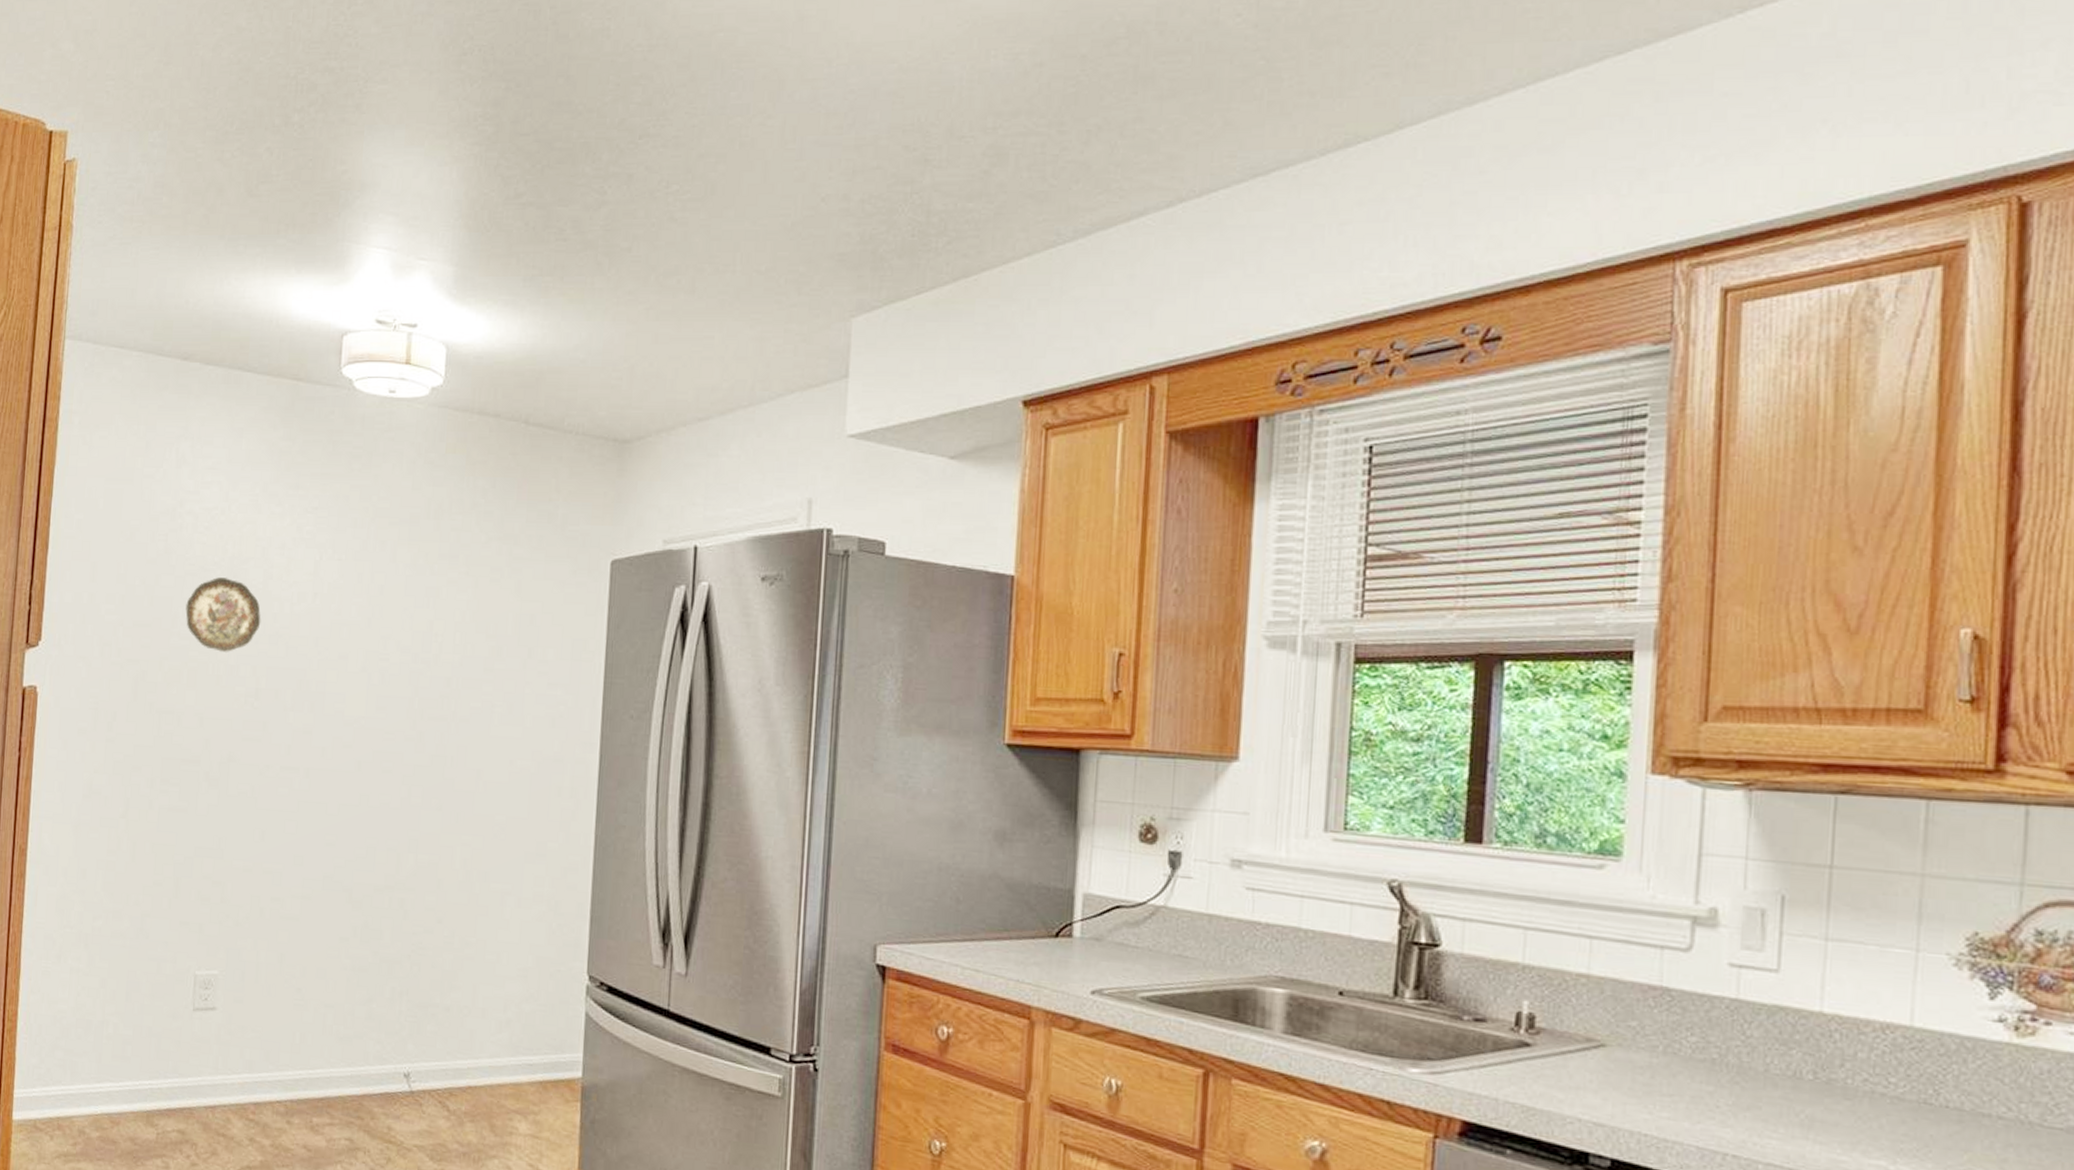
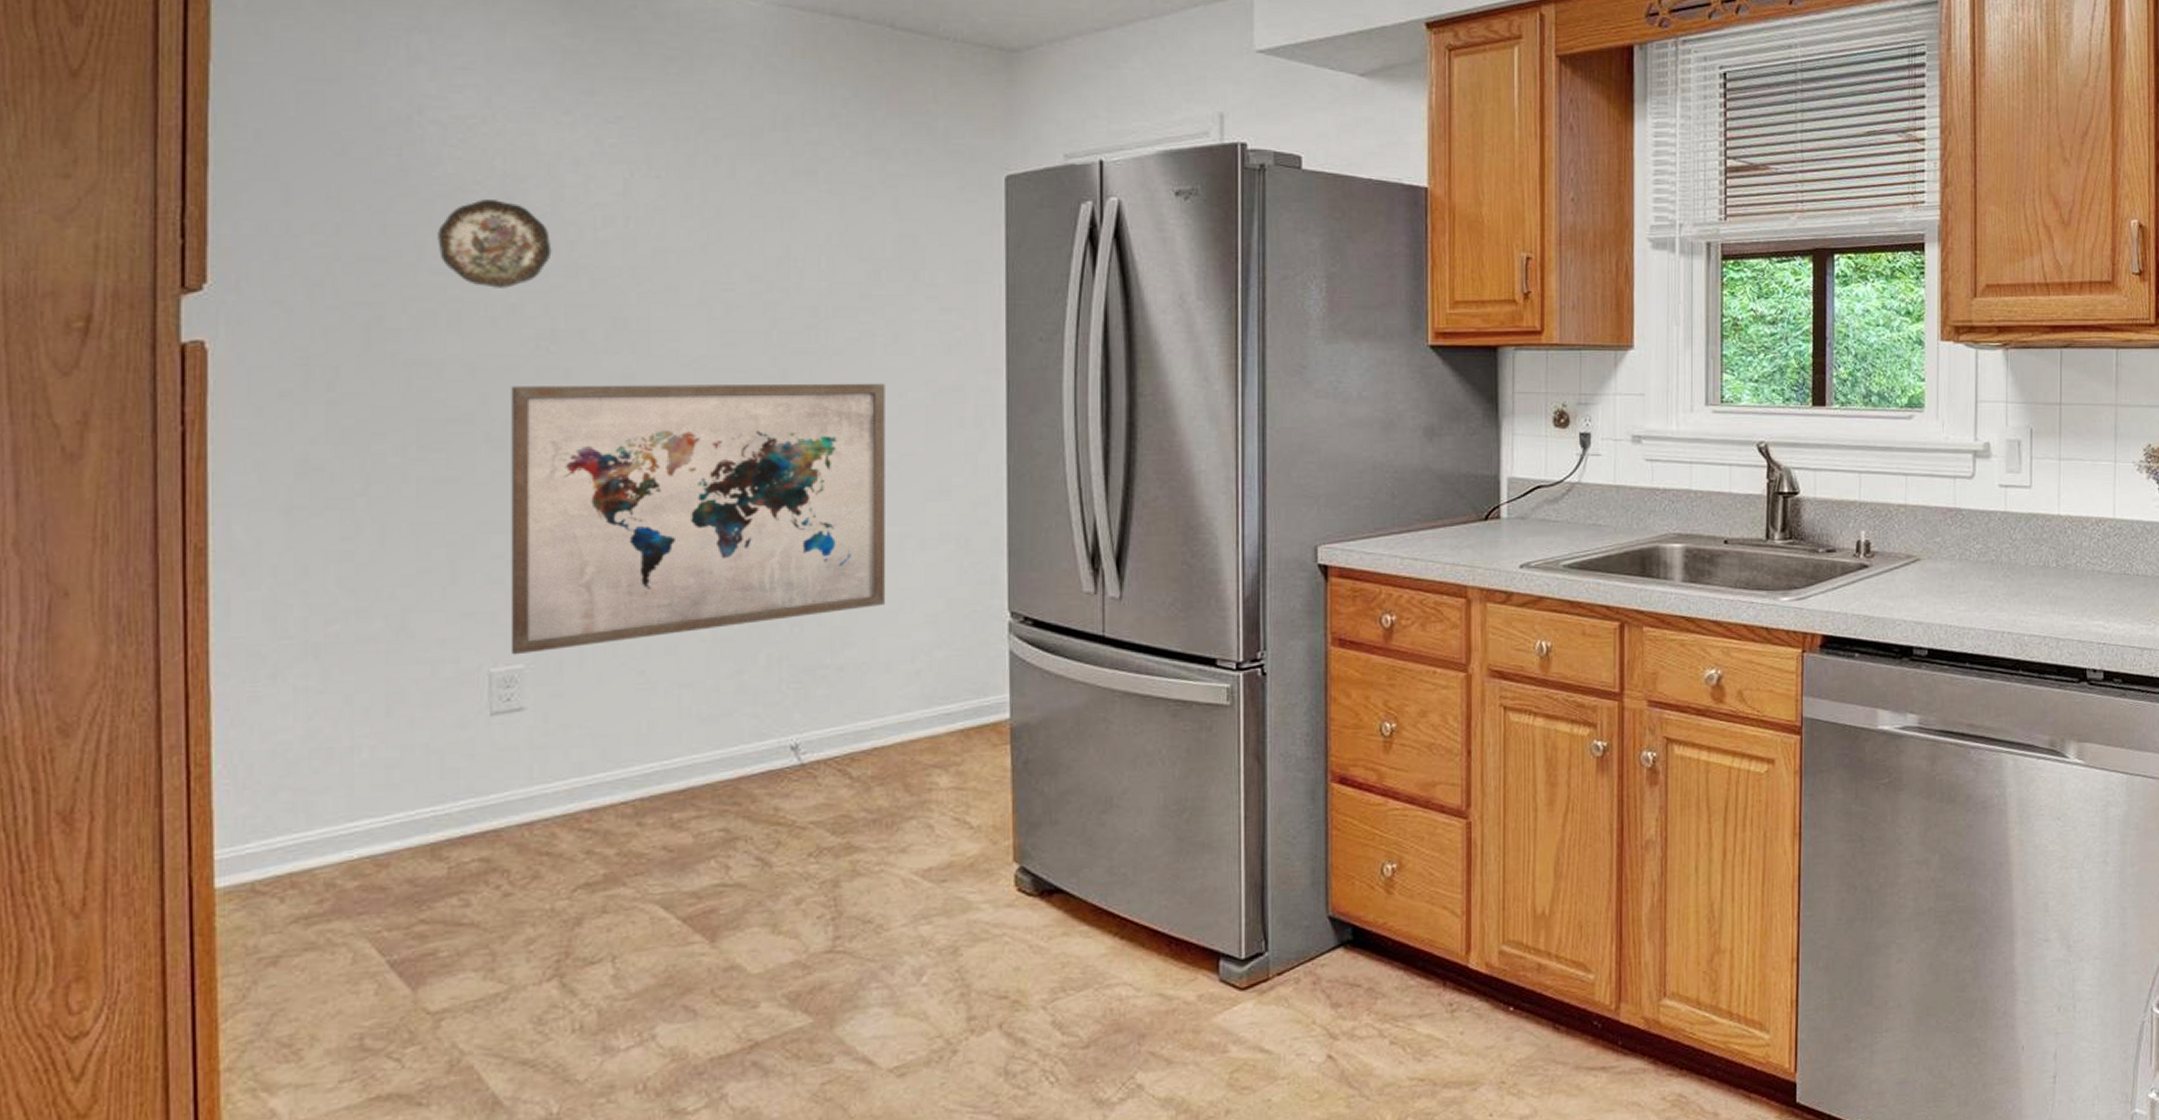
wall art: none [210,735,499,963] -> present [510,383,885,655]

